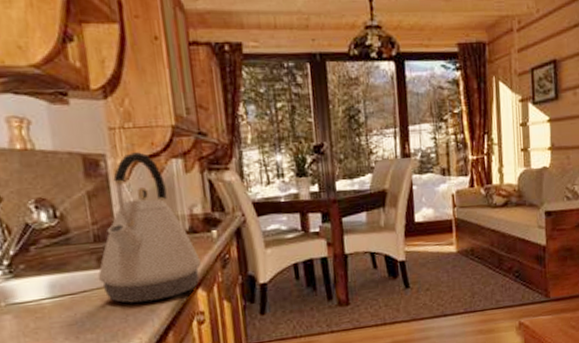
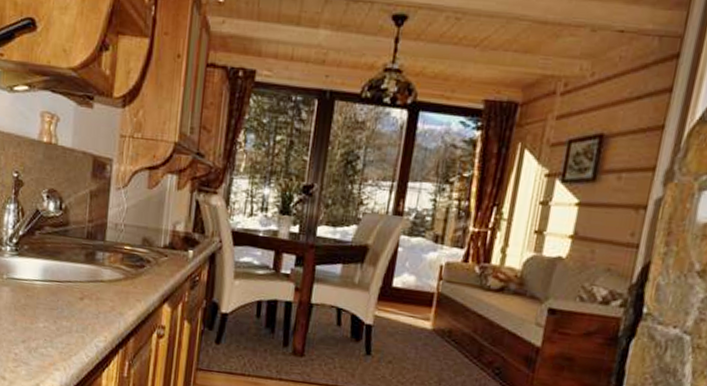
kettle: present [97,152,201,304] -> none [83,161,173,306]

